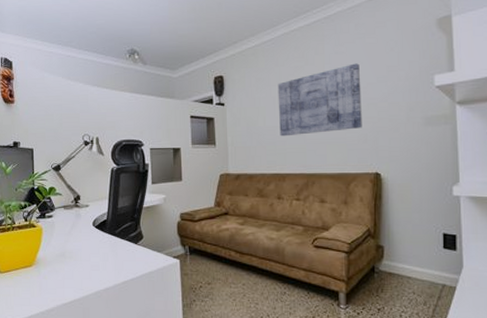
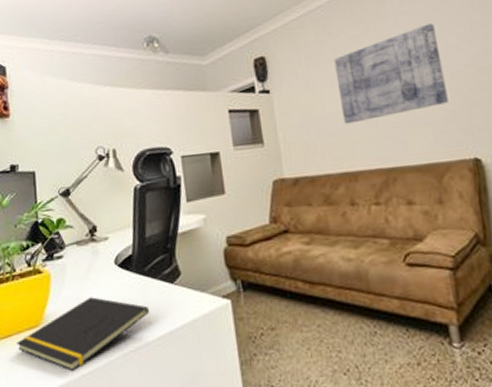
notepad: none [14,248,118,301] -> present [17,297,150,372]

